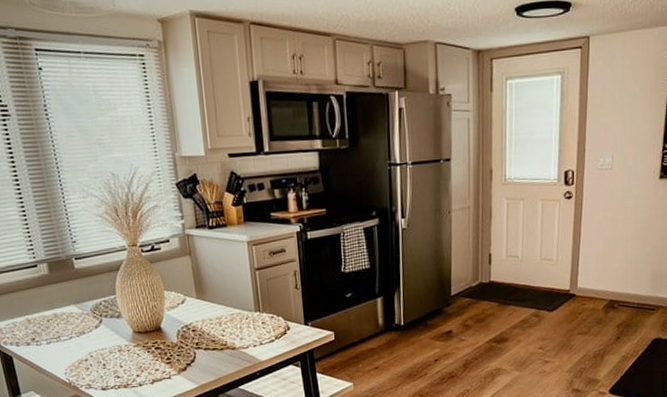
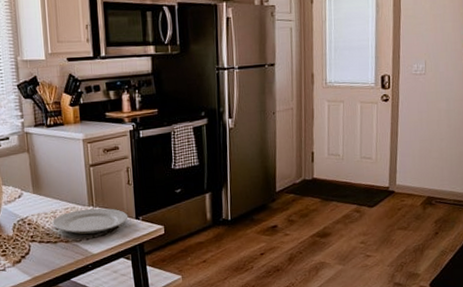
plate: none [217,313,297,341] -> present [51,208,129,234]

